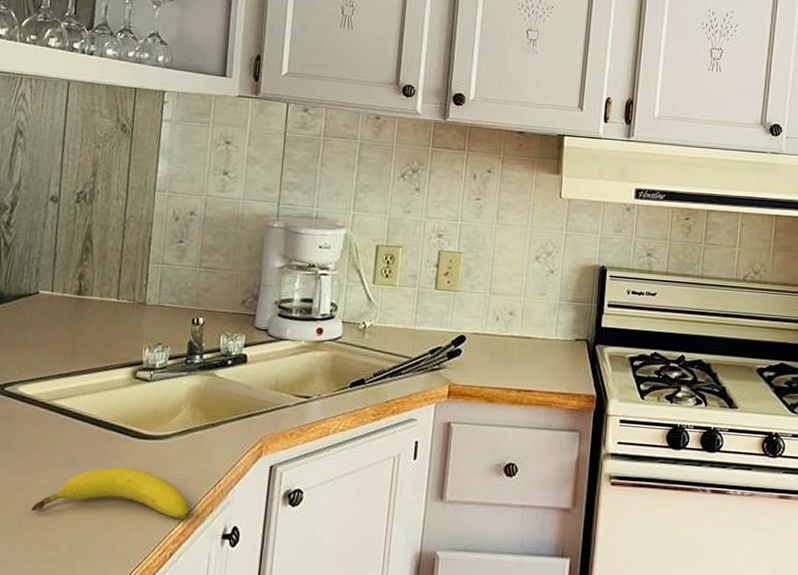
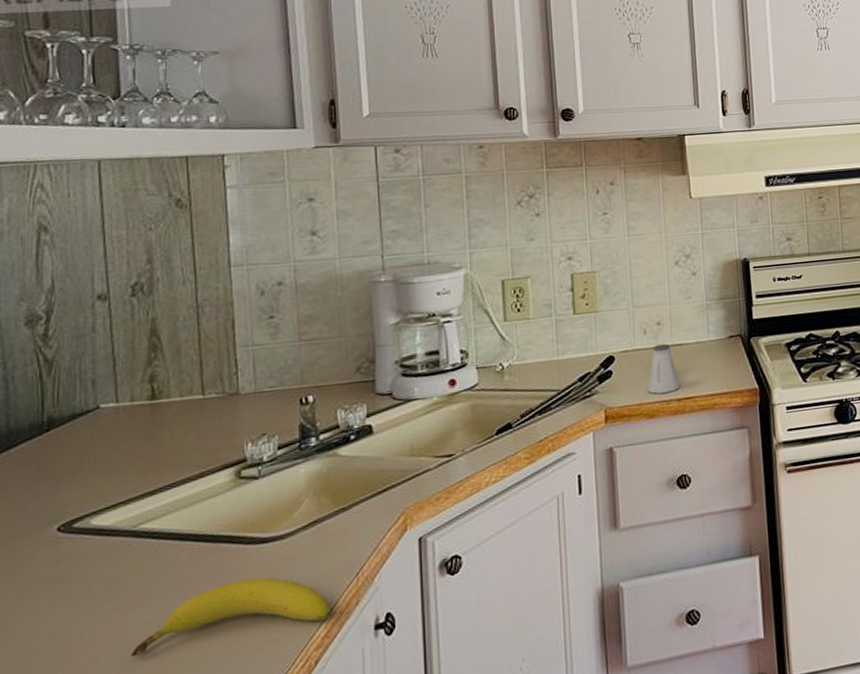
saltshaker: none [492,333,522,381] -> present [648,343,680,394]

